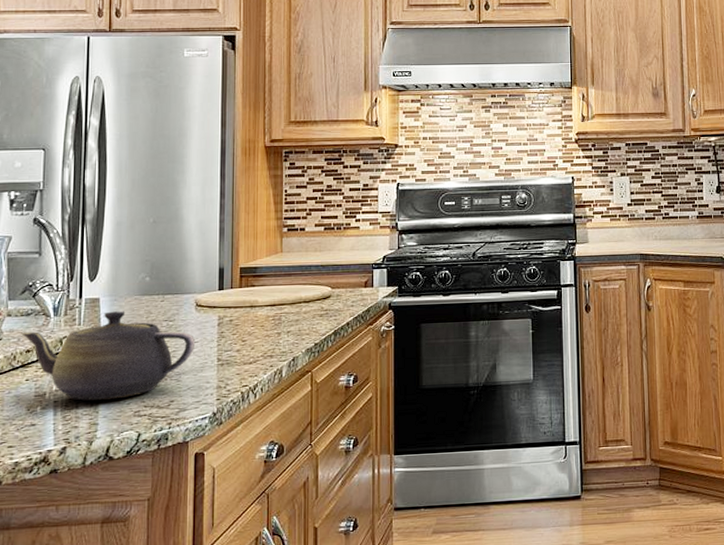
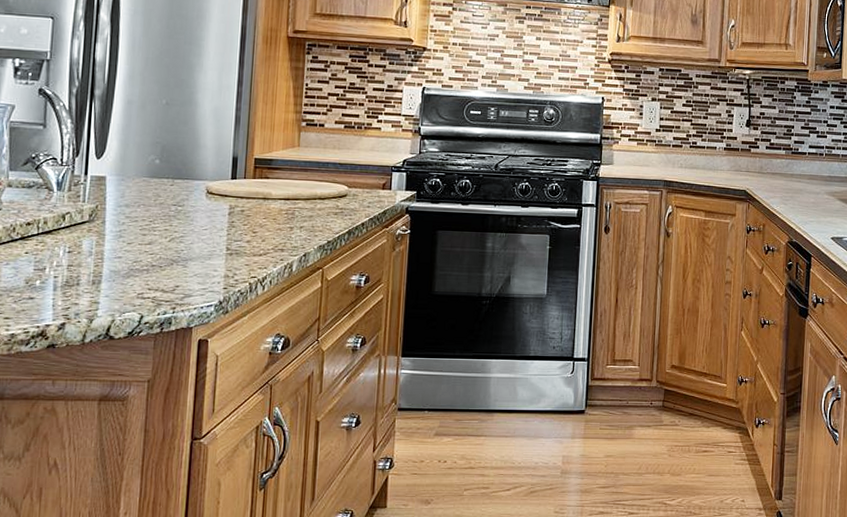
teapot: present [20,311,196,401] -> none [20,191,205,279]

